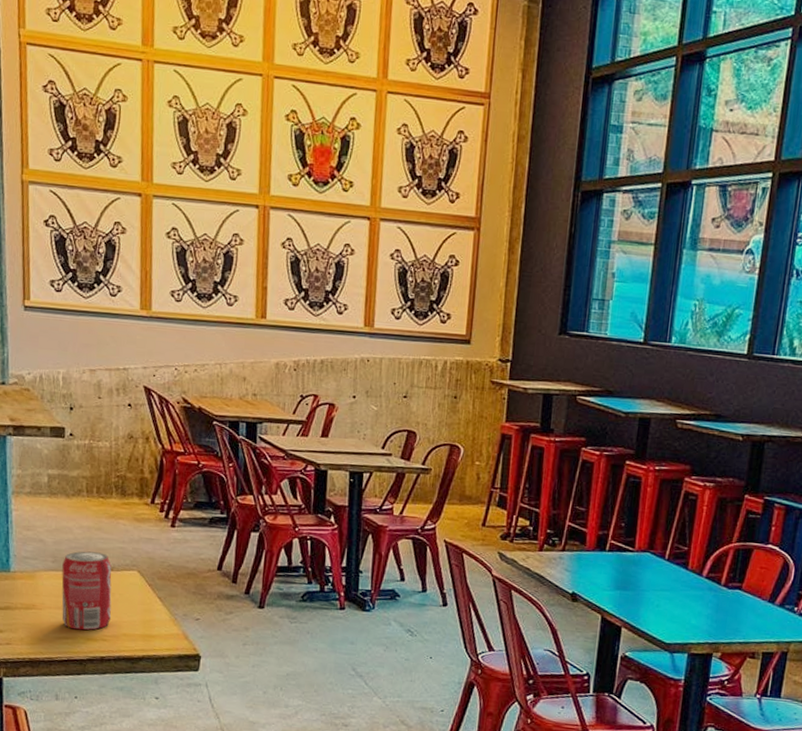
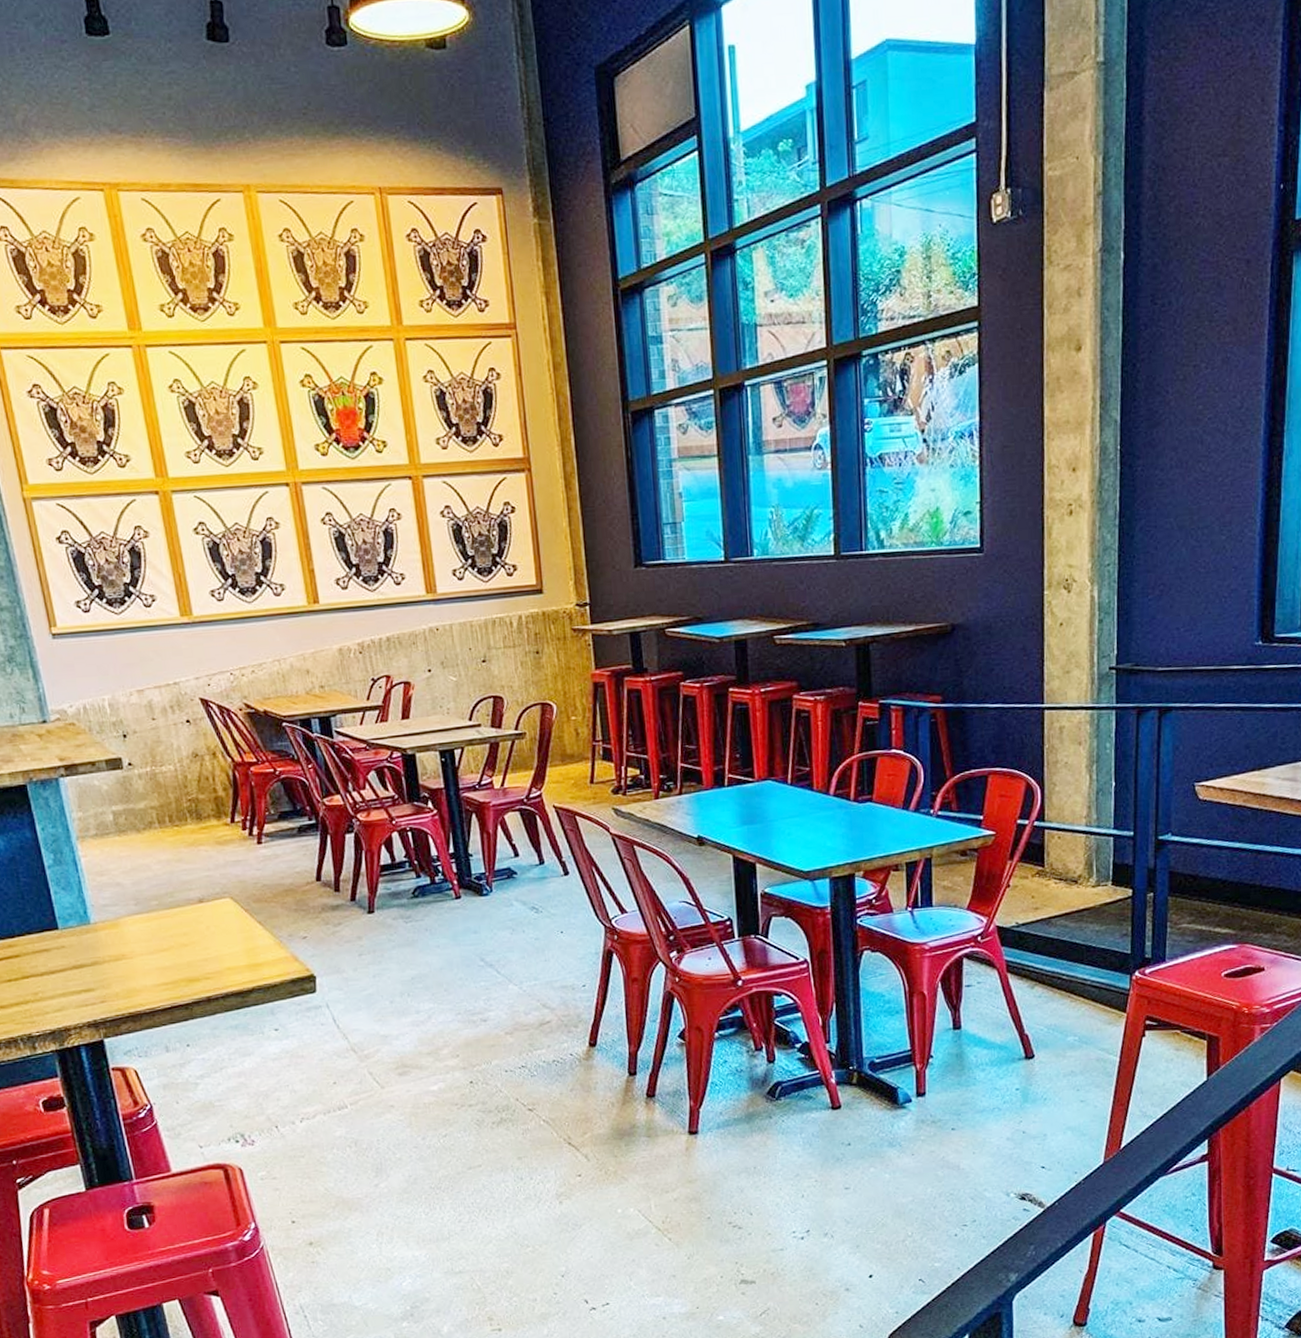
soda can: present [61,551,112,631] -> none [146,885,211,973]

